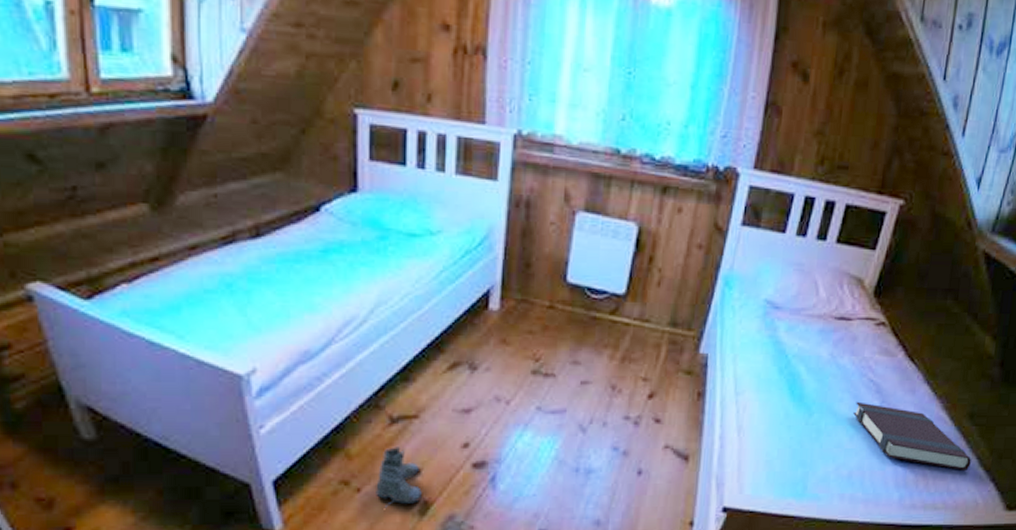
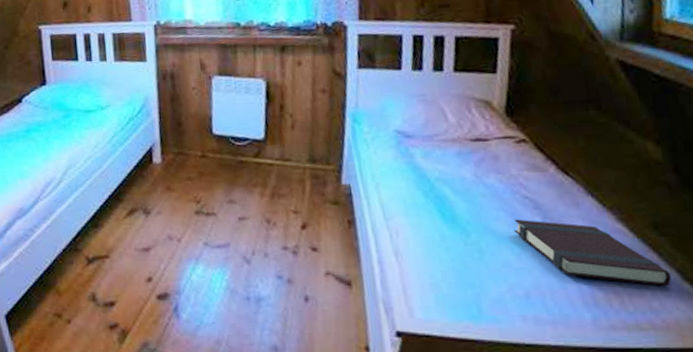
boots: present [376,445,422,508] -> none [82,282,119,337]

